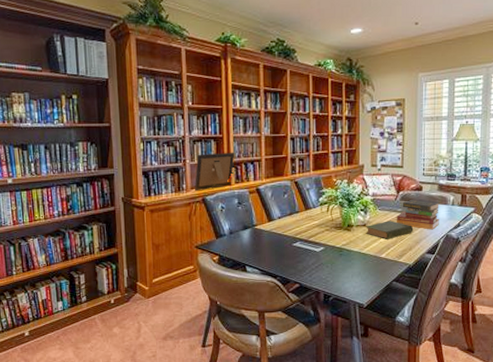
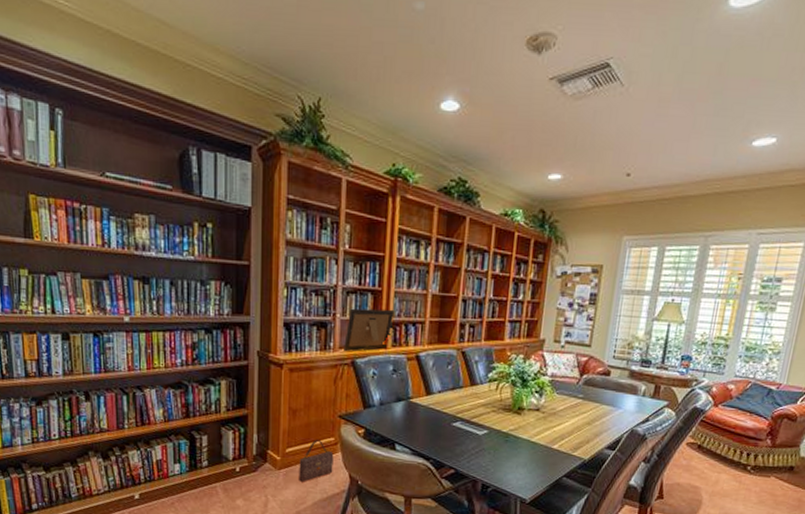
handbag: none [165,268,195,307] -> present [299,439,334,482]
book: present [366,220,414,239] -> none [538,407,595,429]
books: present [396,200,440,230] -> none [574,385,628,423]

